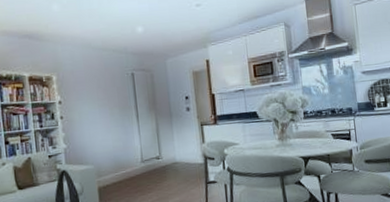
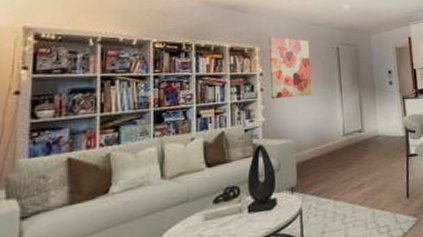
wall art: none [64,64,110,126] -> present [268,36,313,99]

